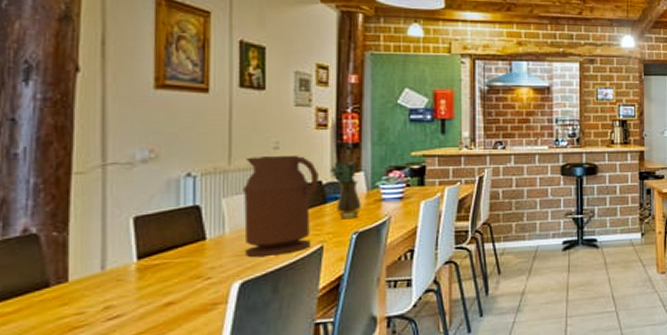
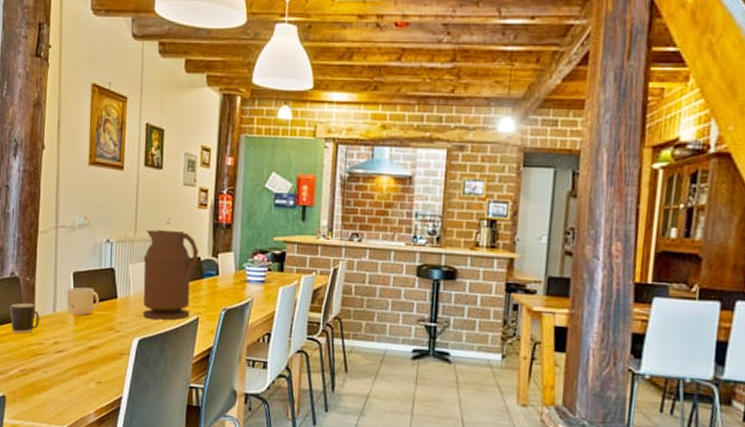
mug: none [21,264,77,307] -> present [9,303,39,334]
mug: none [123,232,178,270] -> present [66,287,100,316]
vase: present [330,159,361,220] -> none [207,238,230,296]

